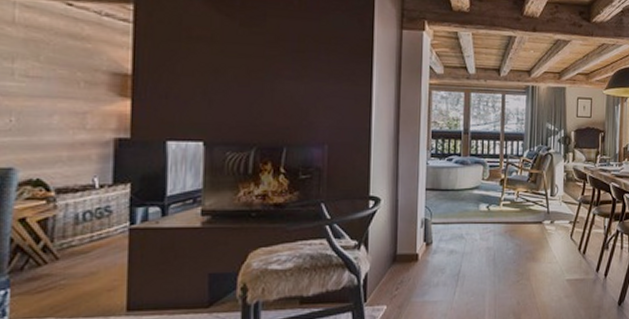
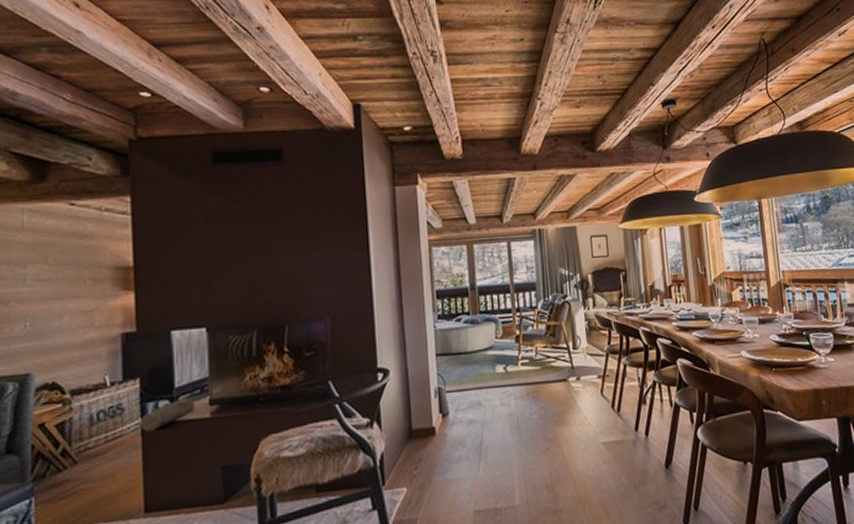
decorative log: none [127,206,187,236] -> present [139,397,196,433]

